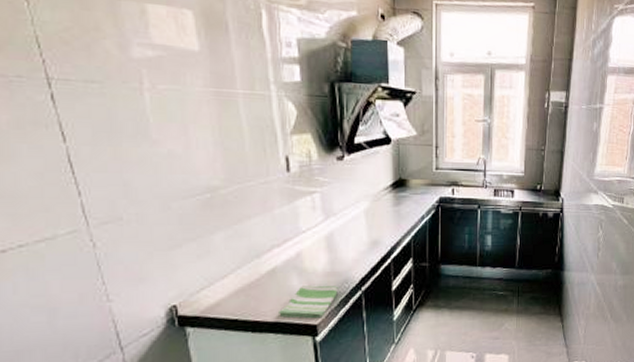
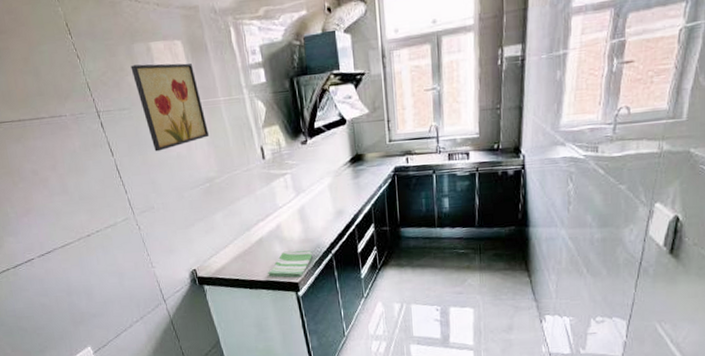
wall art: none [112,27,218,145] -> present [130,63,210,152]

